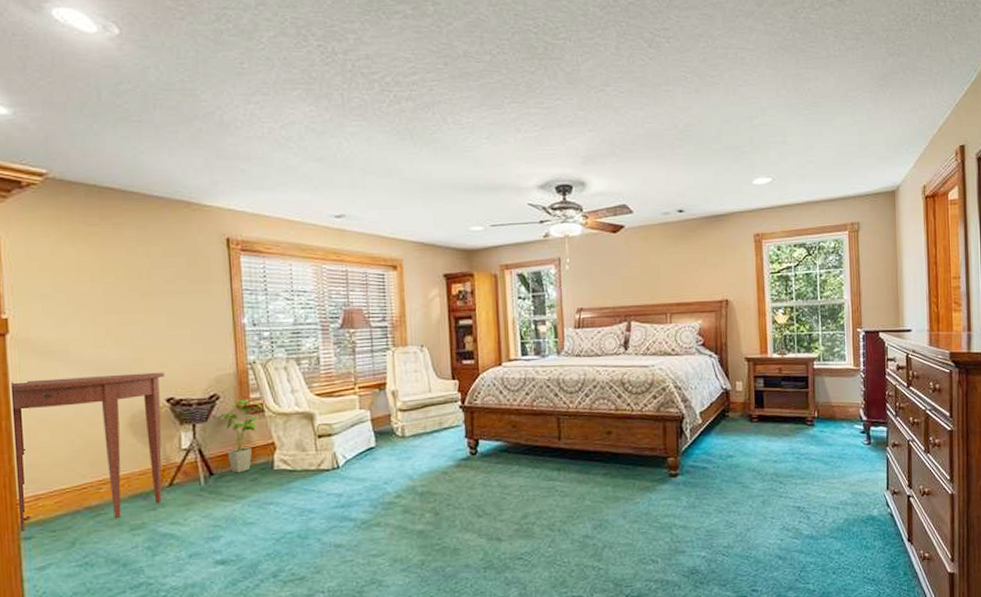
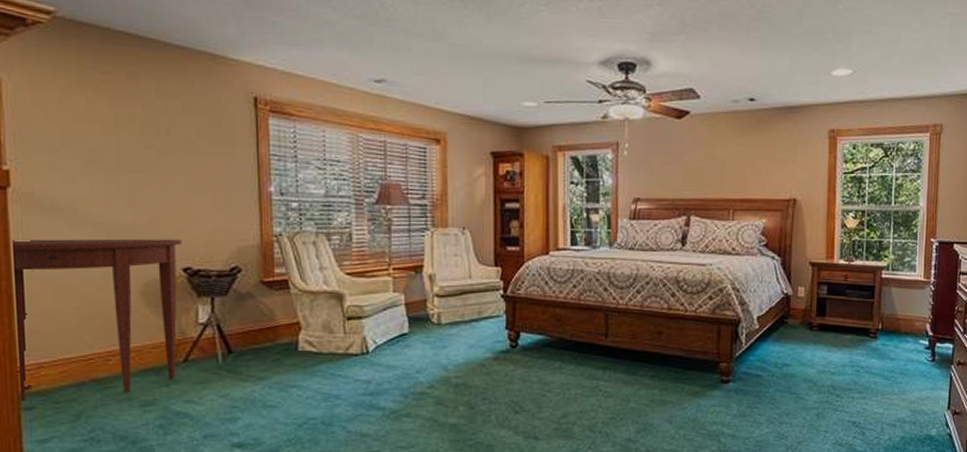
house plant: present [218,399,262,473] -> none [239,273,288,353]

